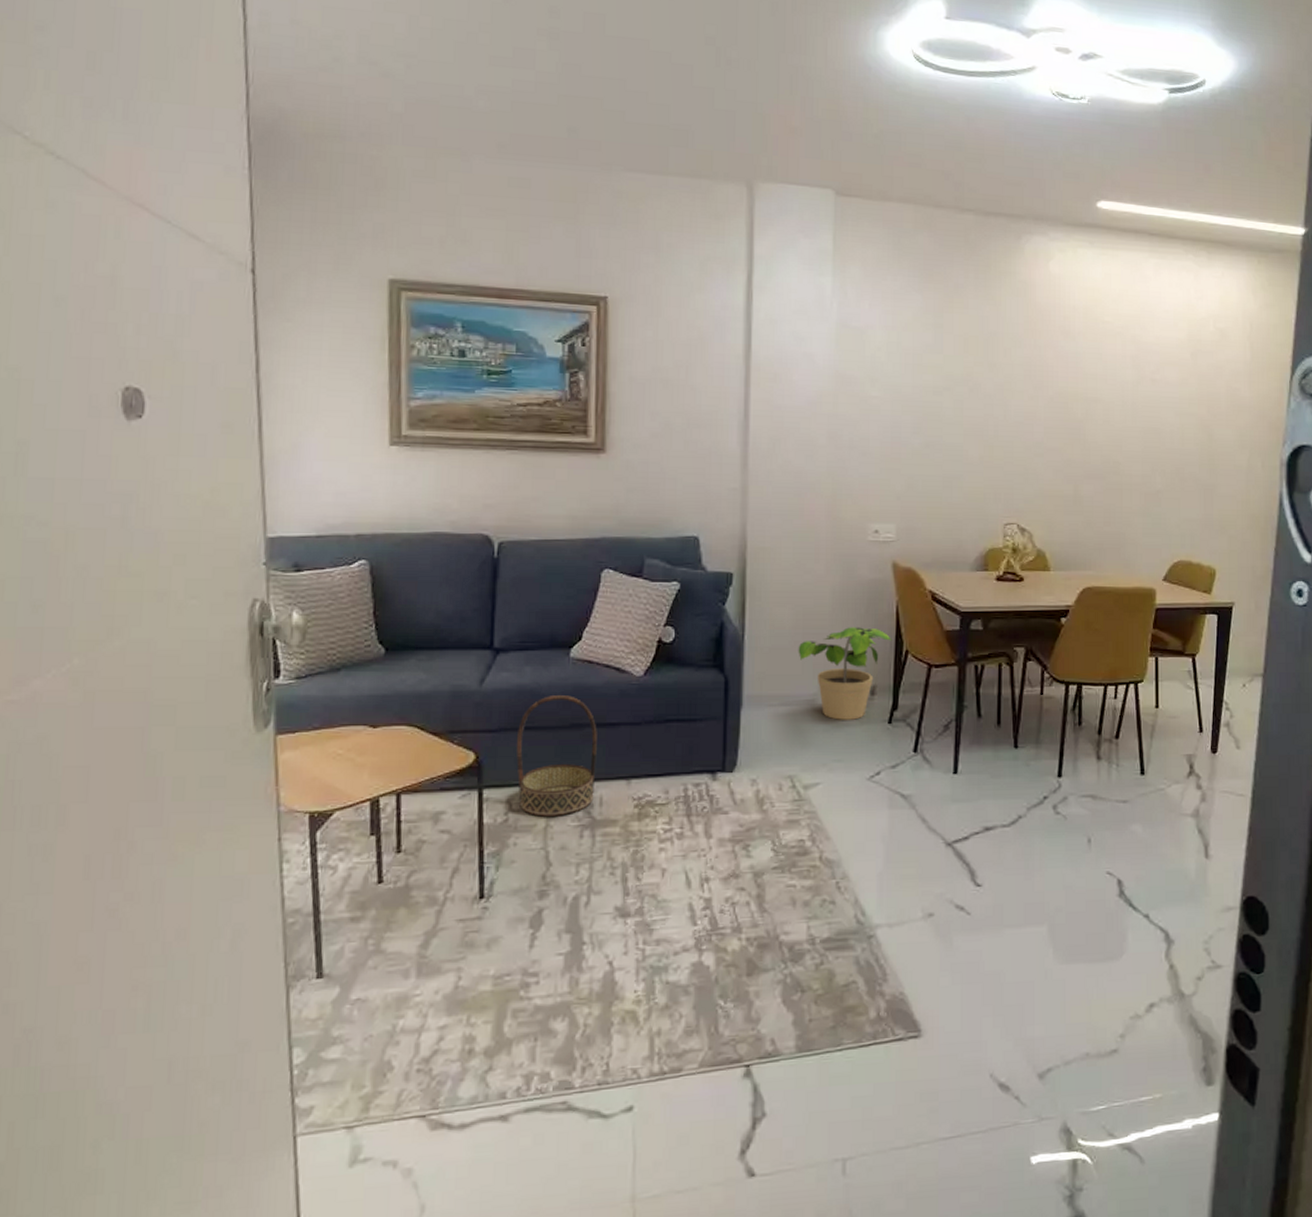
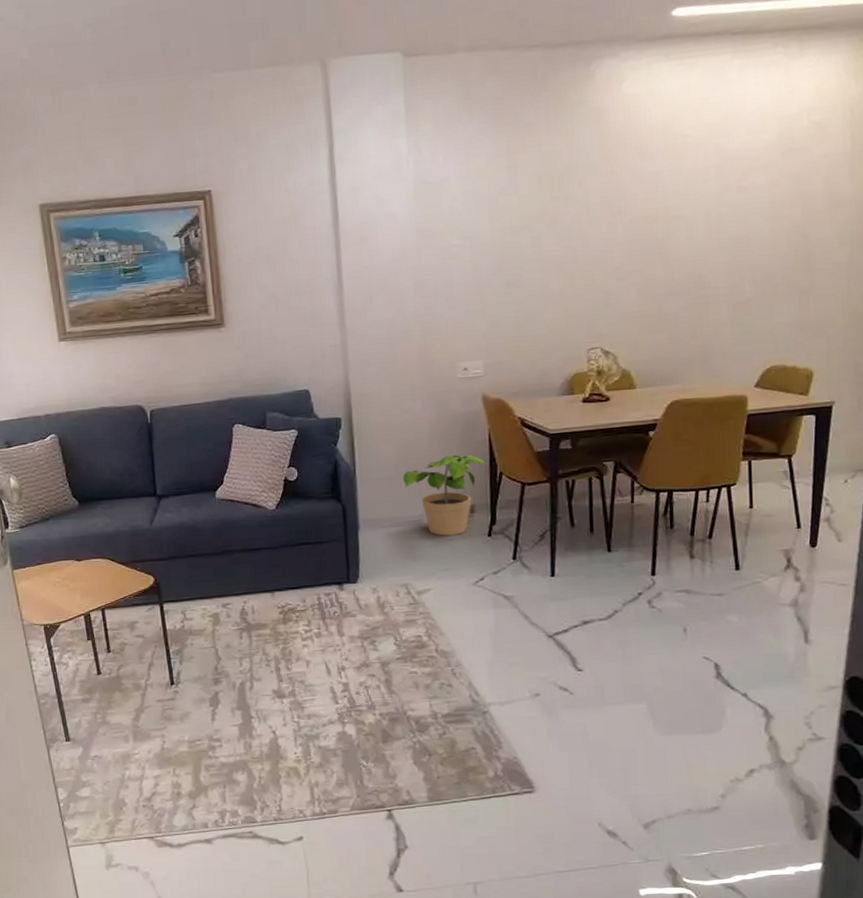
basket: present [516,695,597,817] -> none [183,528,247,623]

